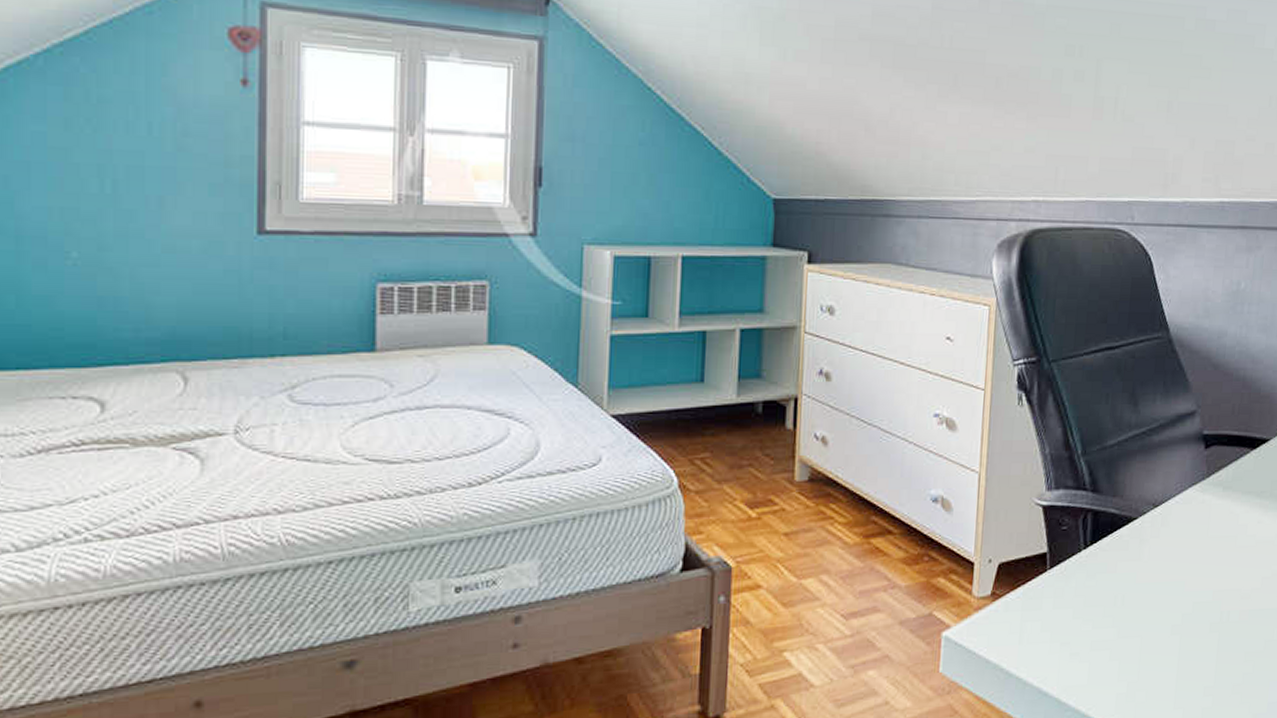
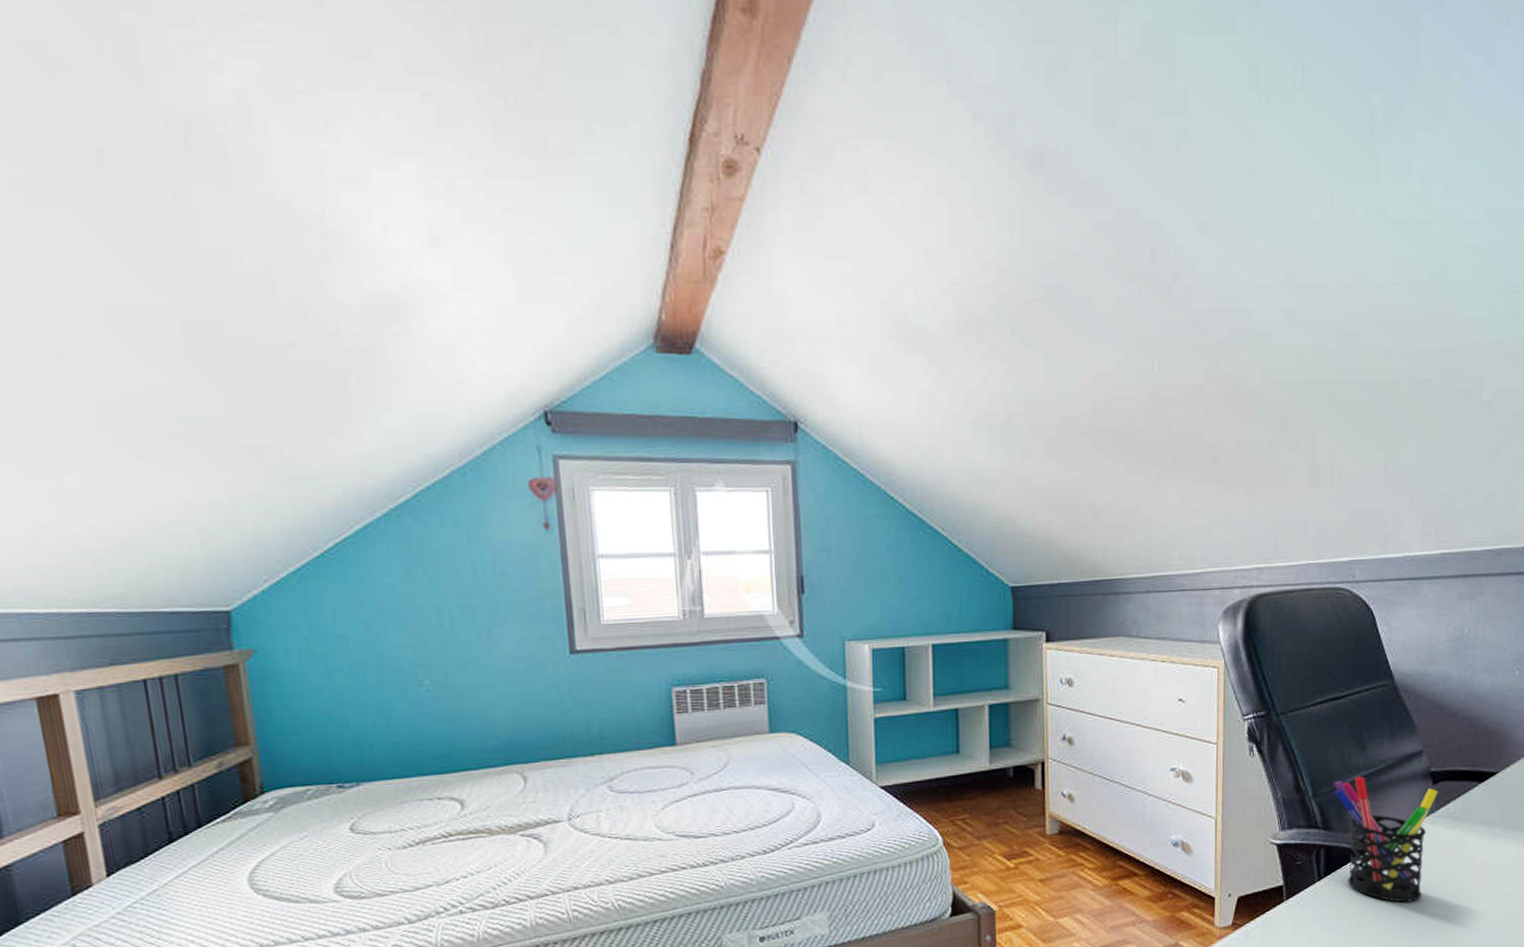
pen holder: none [1103,436,1210,577] -> present [1333,777,1438,903]

